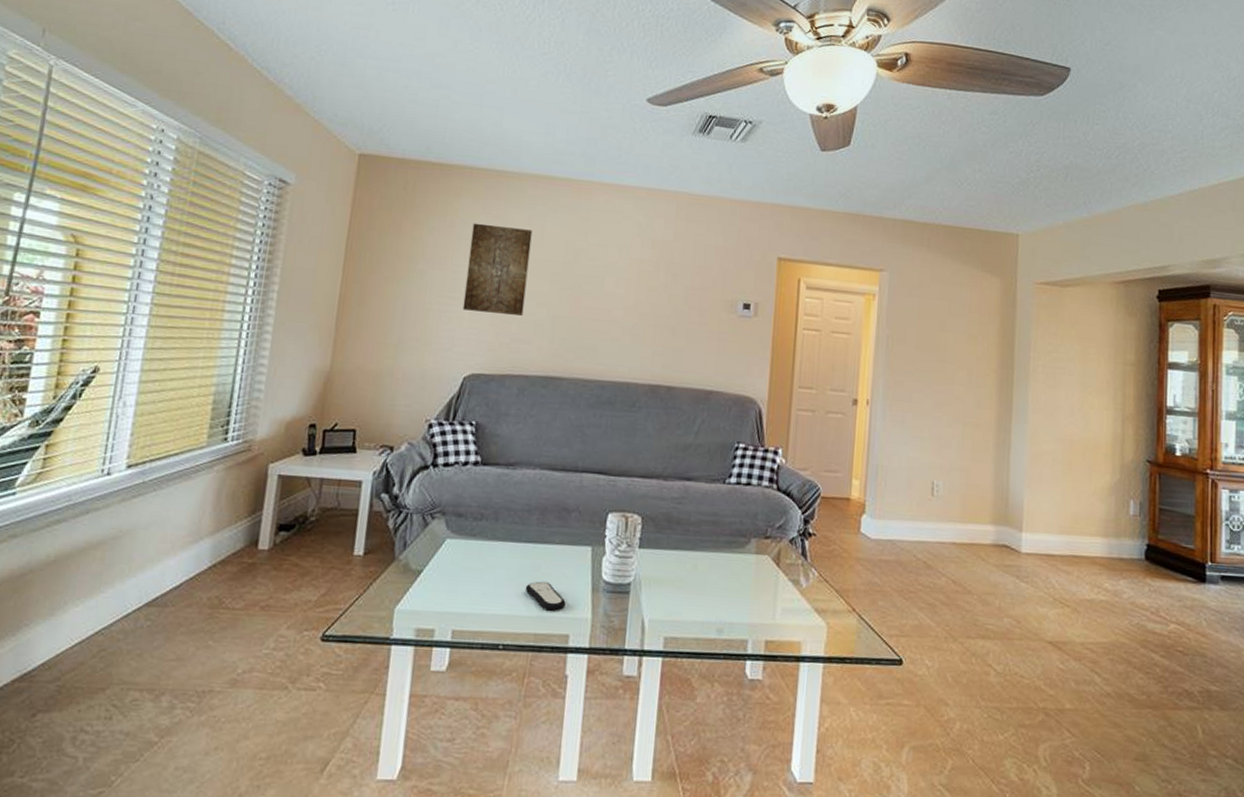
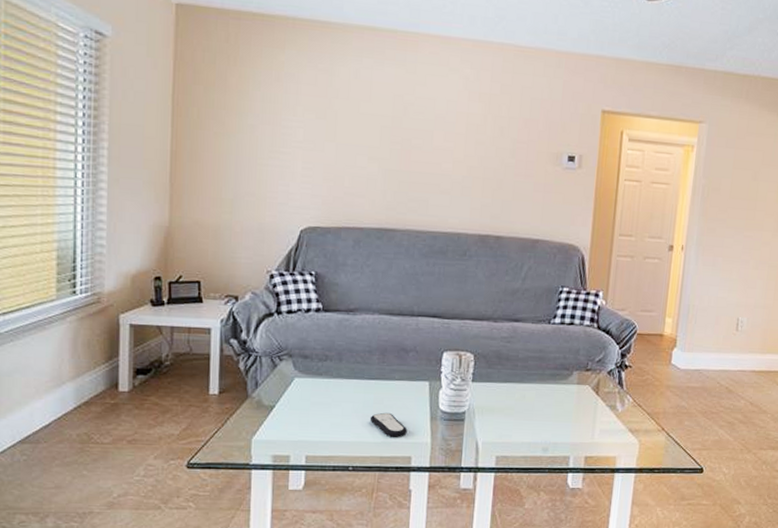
wall art: present [462,223,533,316] -> none [295,76,360,170]

